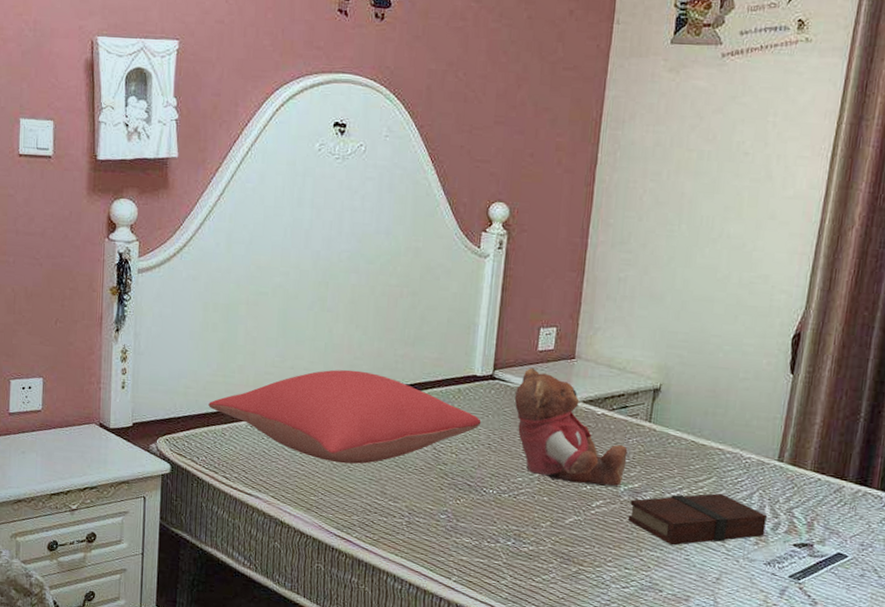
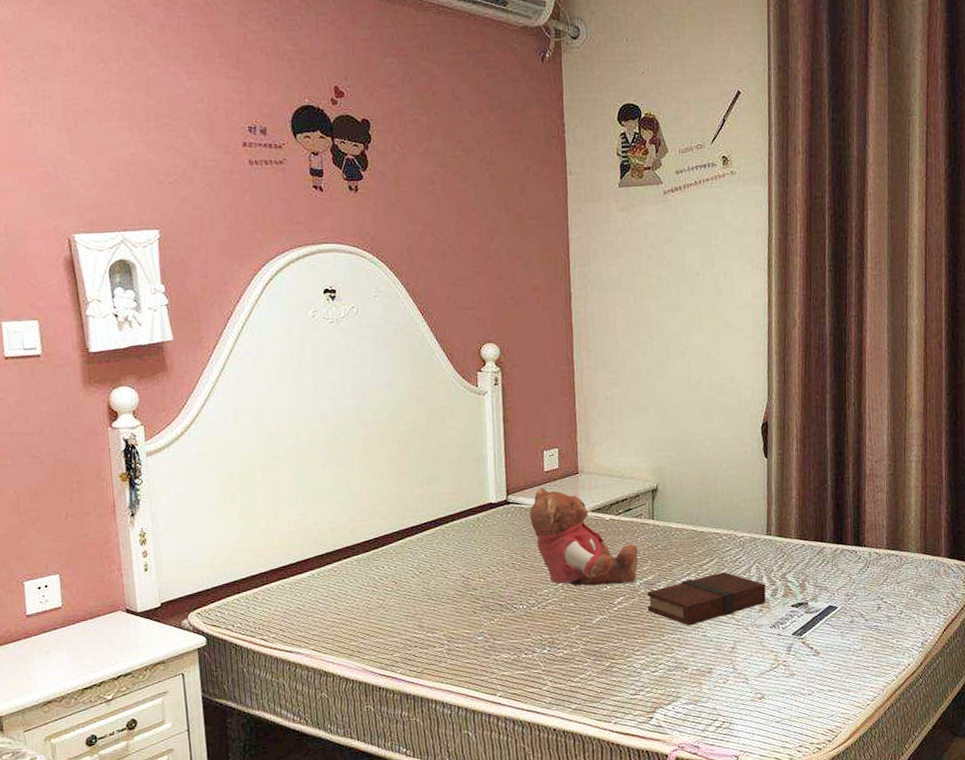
pillow: present [208,369,481,464] -> none [236,516,503,606]

